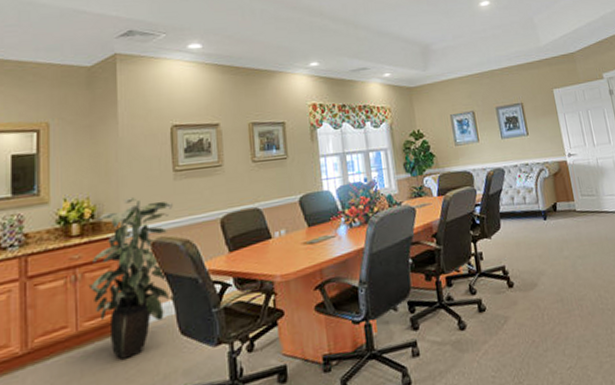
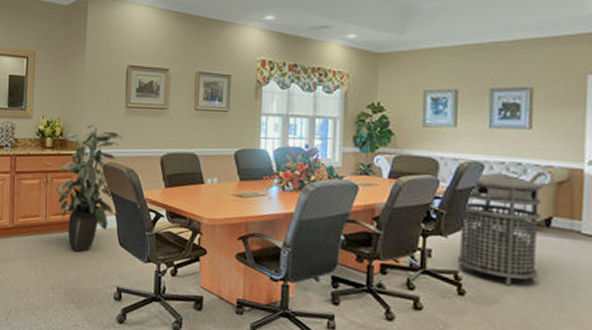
trash can: none [498,174,558,269] -> present [457,172,543,286]

